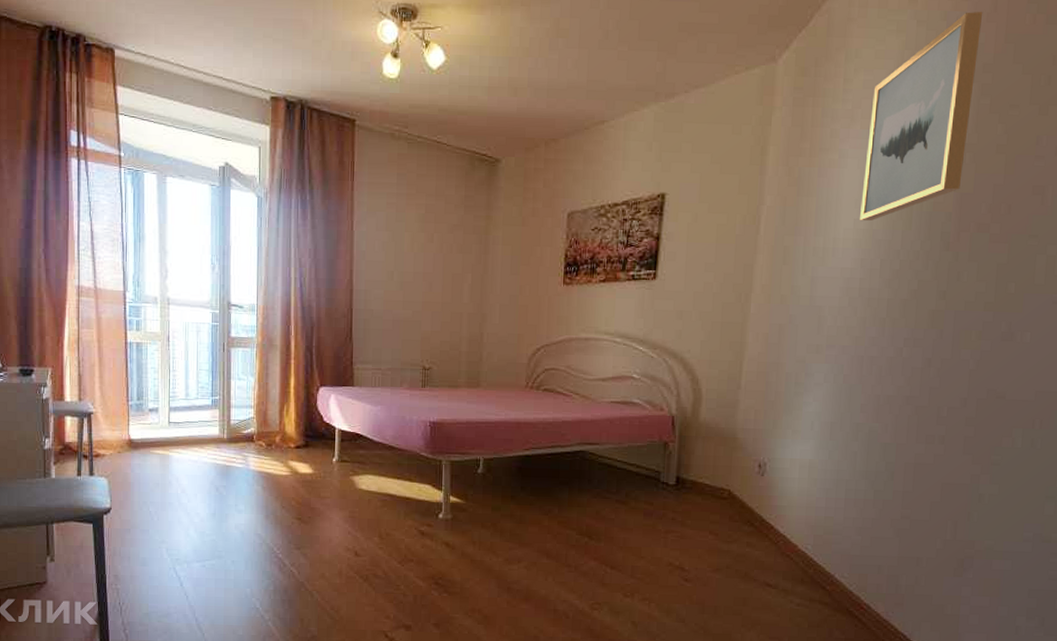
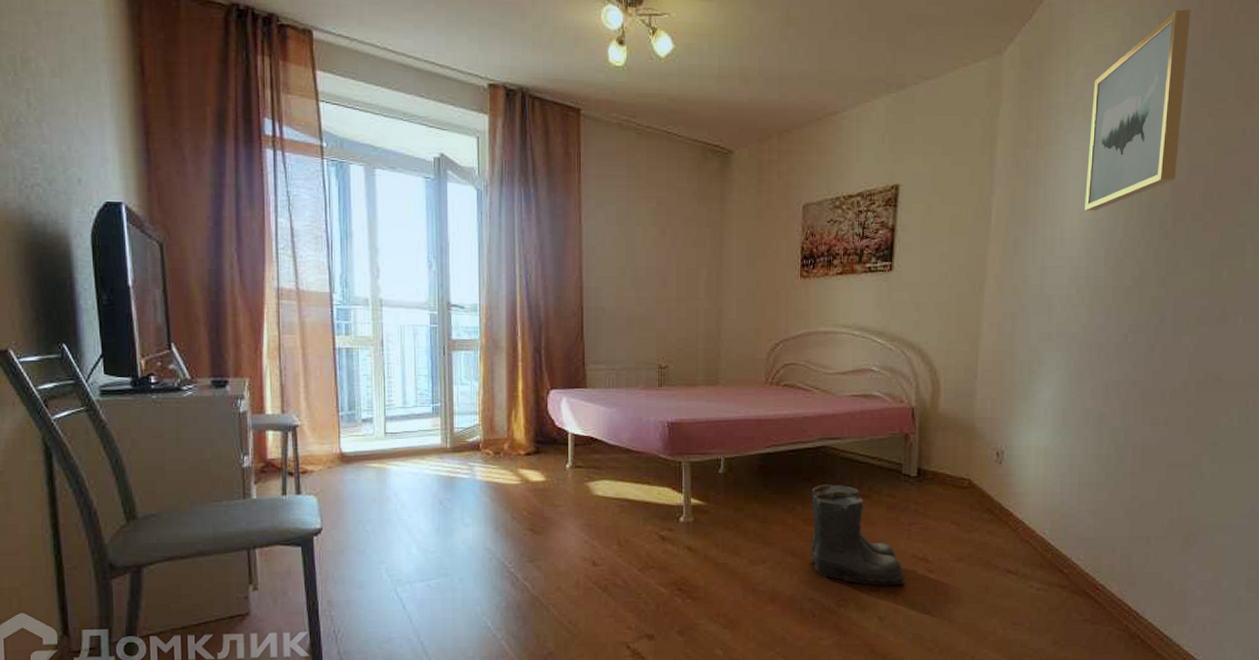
boots: none [565,488,660,593] -> present [810,484,905,586]

